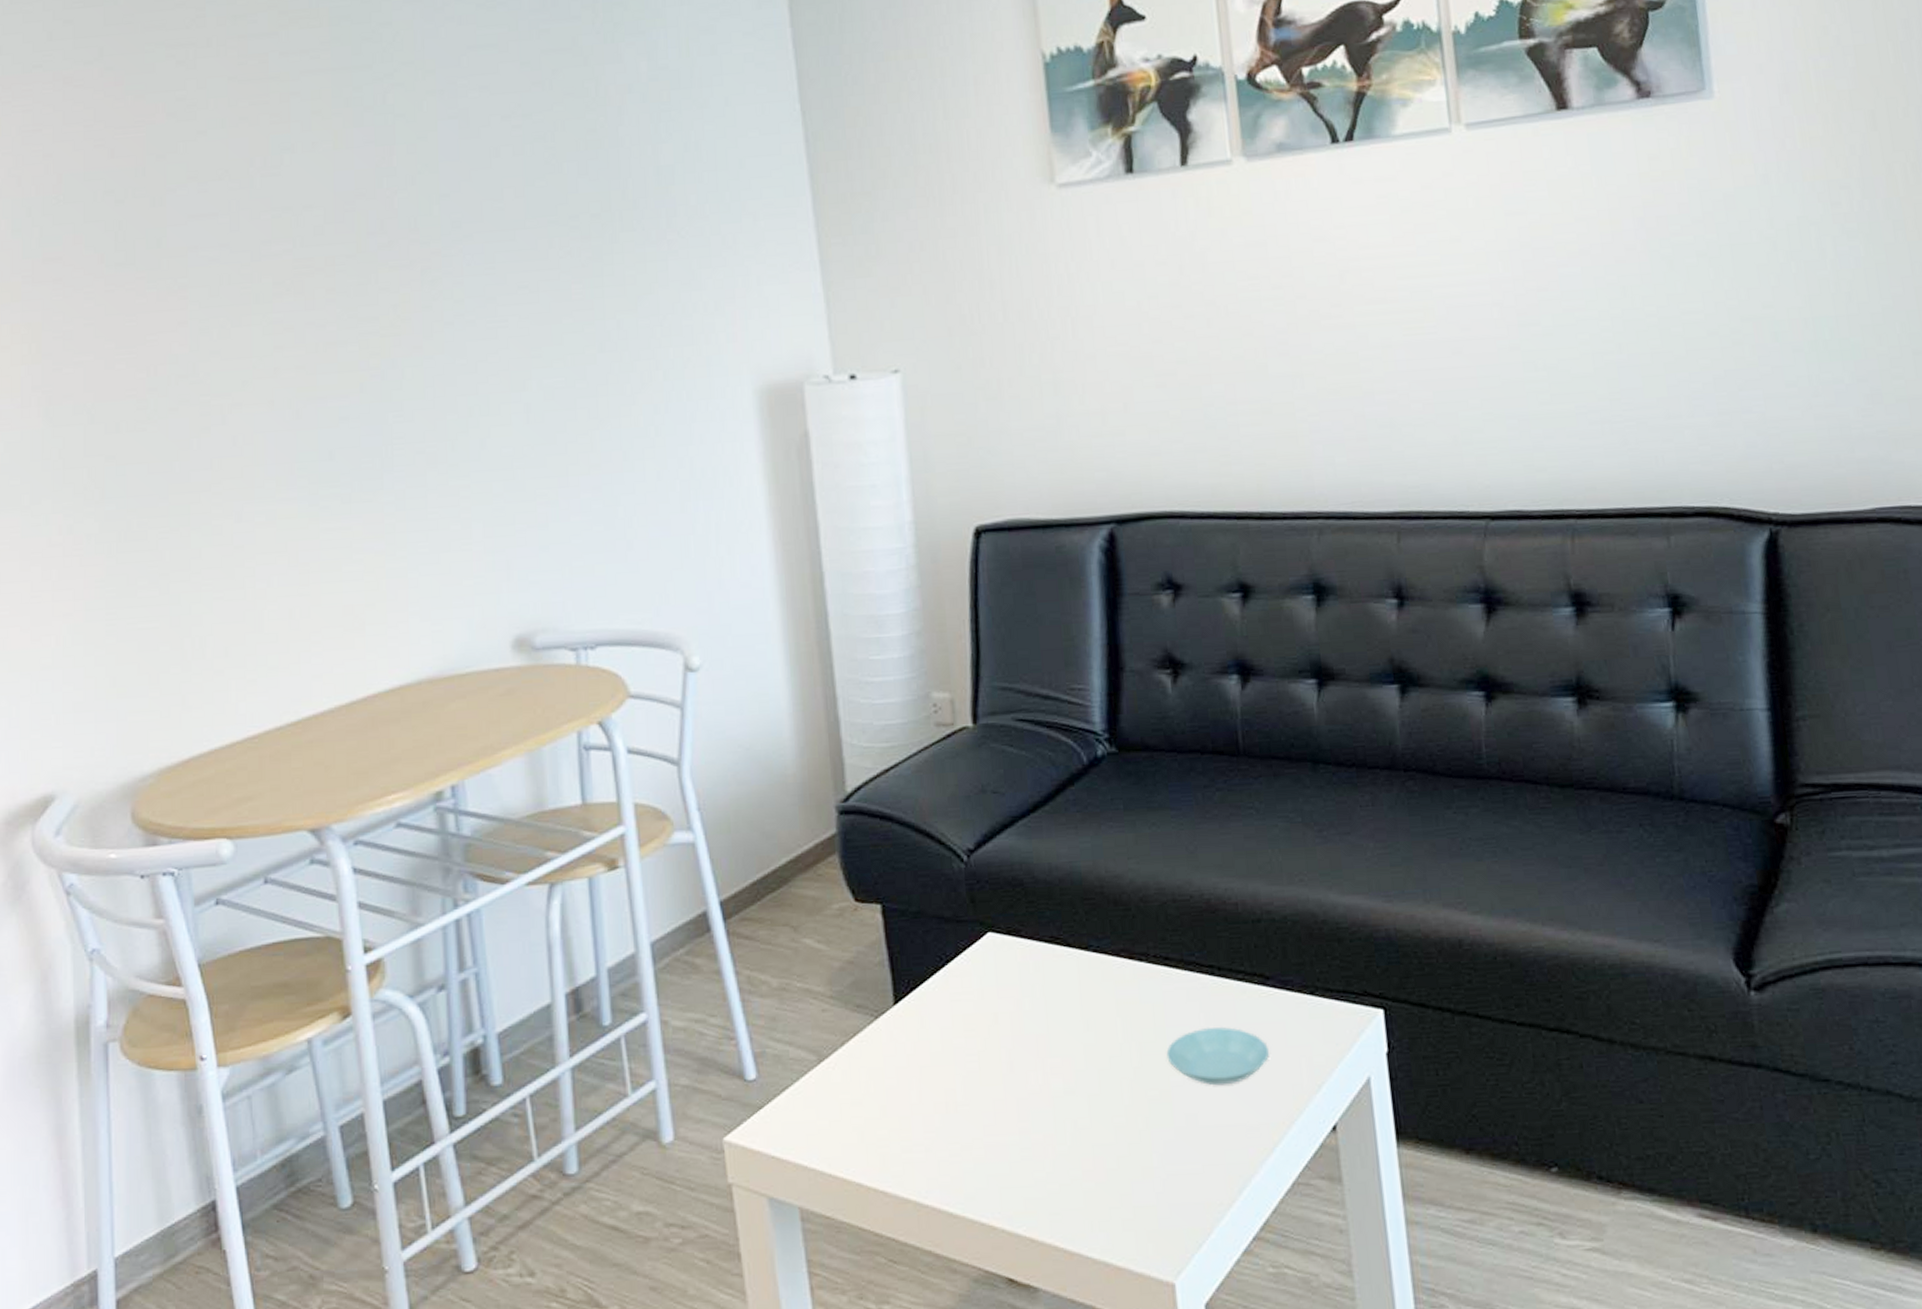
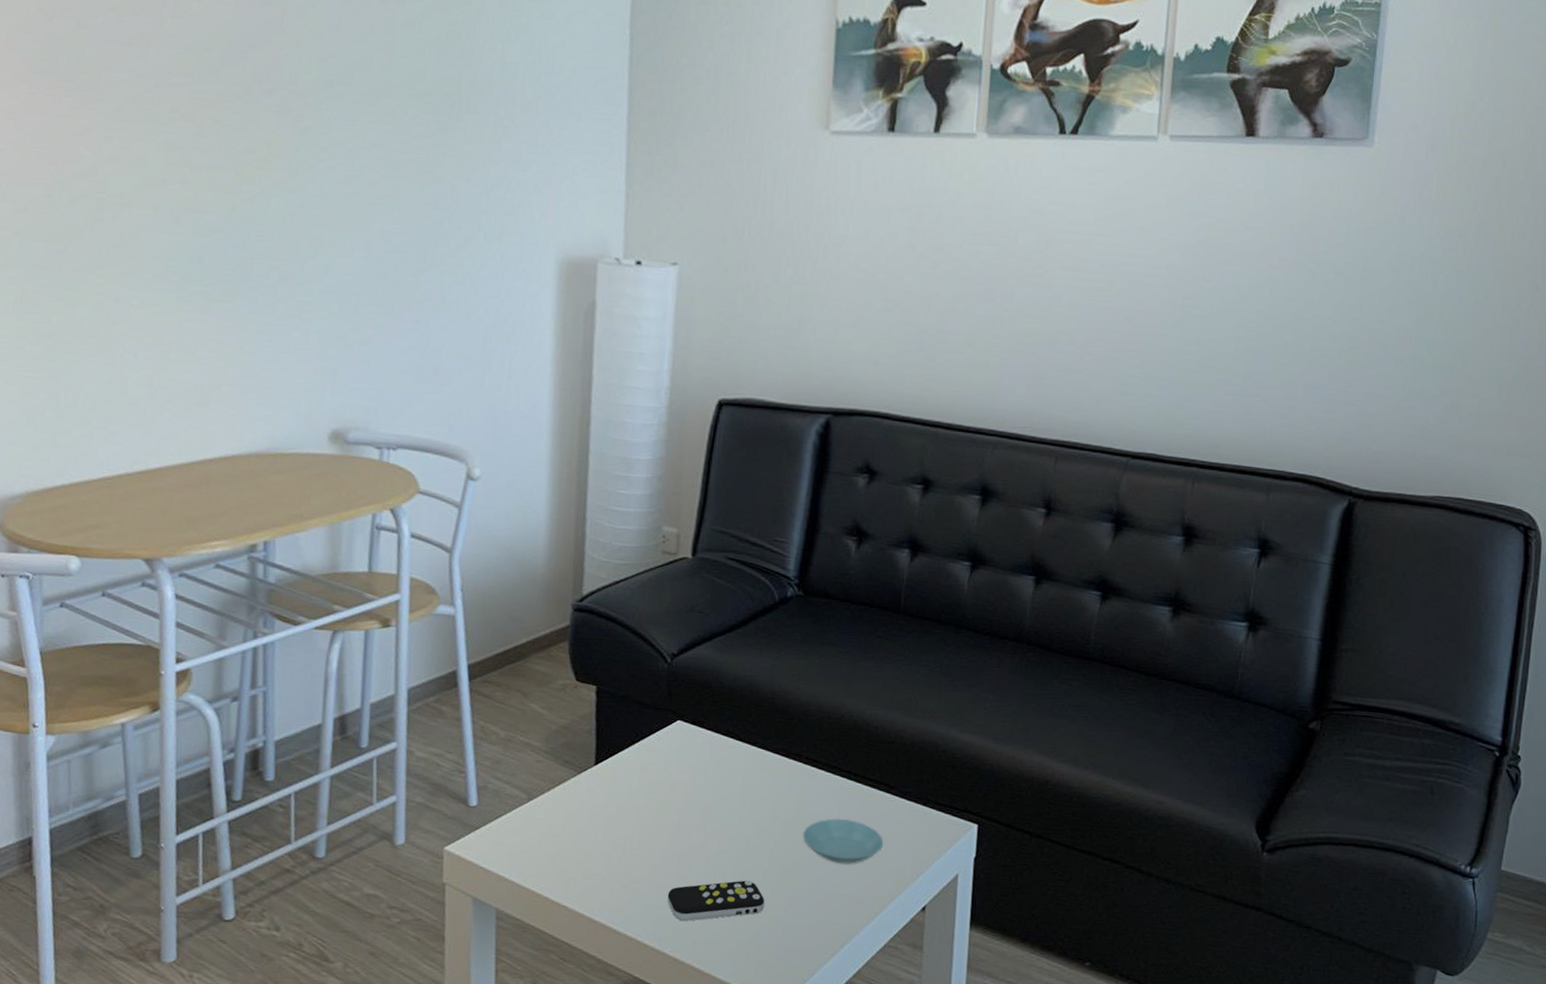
remote control: none [1010,1124,1133,1190] -> present [667,880,764,922]

